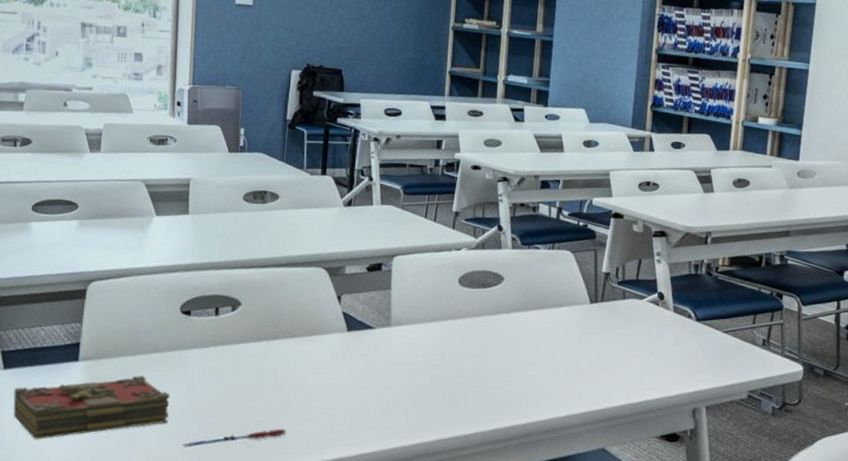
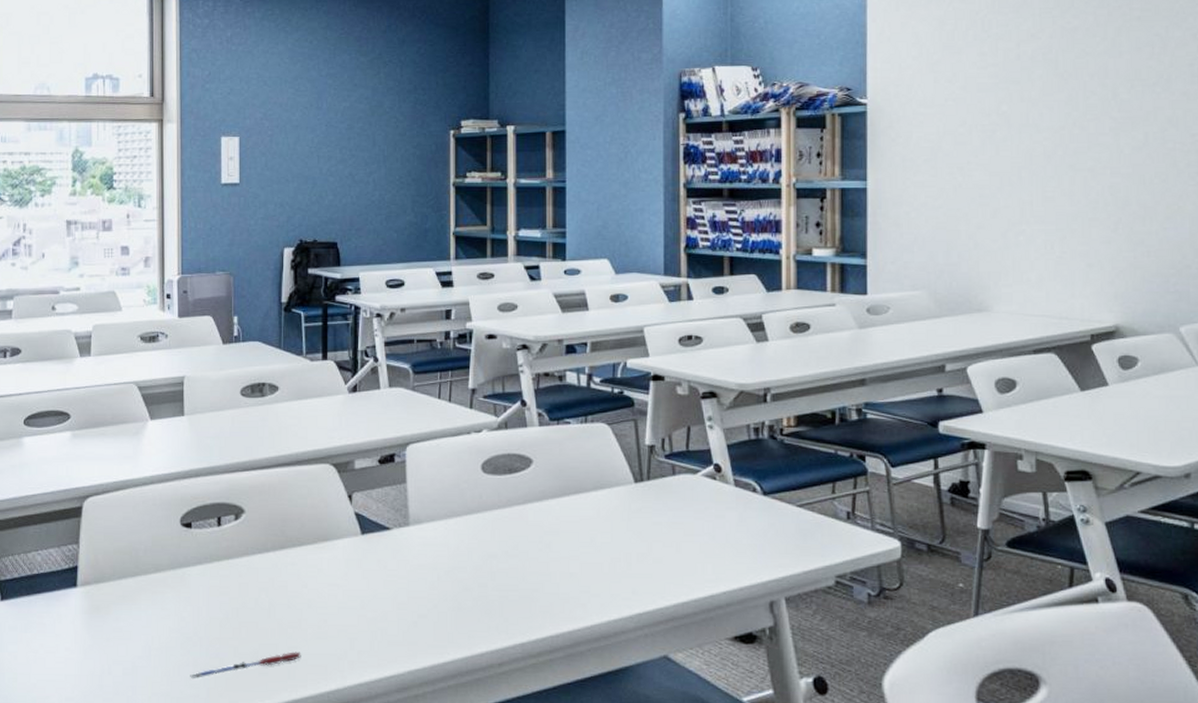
book: present [13,375,170,440] -> none [12,599,174,678]

